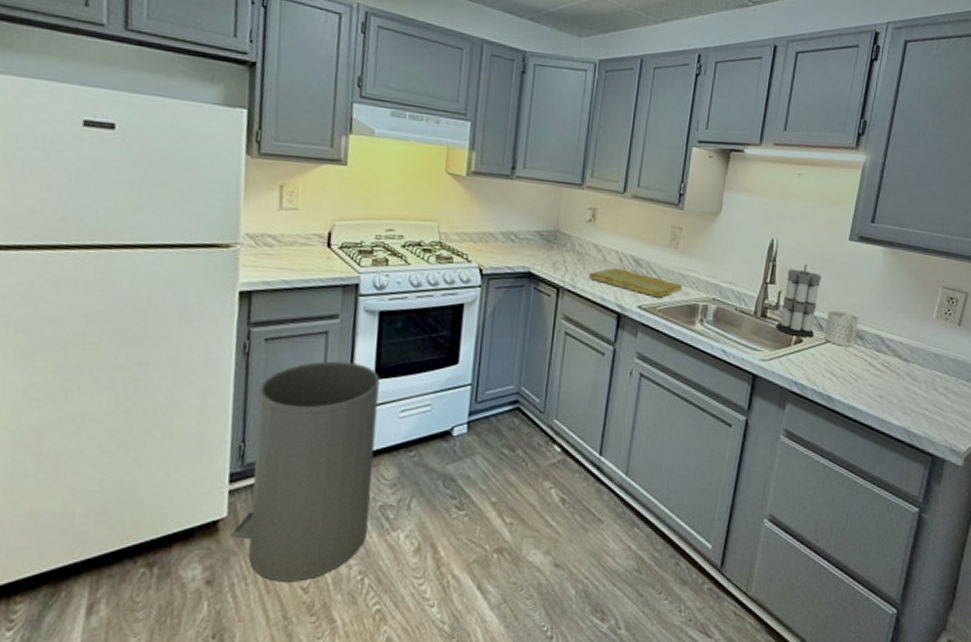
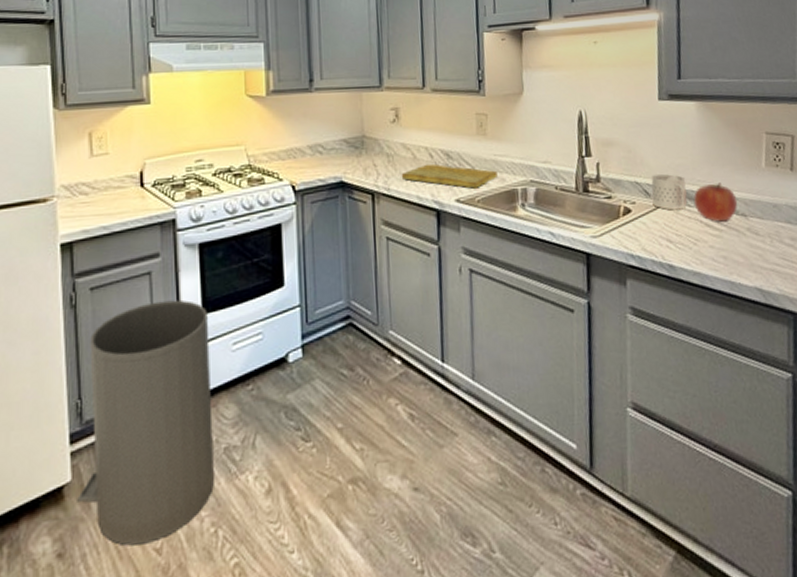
spice rack: present [776,264,821,338] -> none [600,131,642,208]
fruit: none [863,327,903,364] -> present [694,182,738,222]

